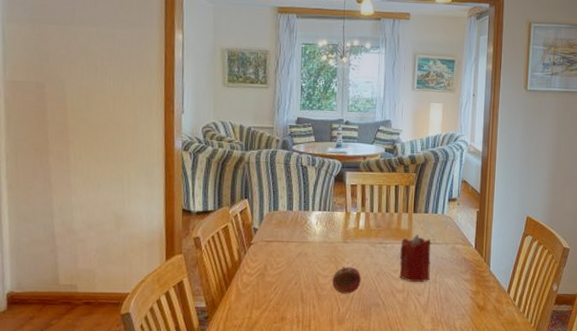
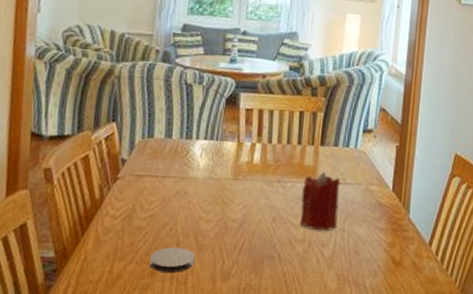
coaster: none [280,298,316,319] -> present [149,247,195,274]
fruit: present [332,267,361,294] -> none [216,210,253,243]

